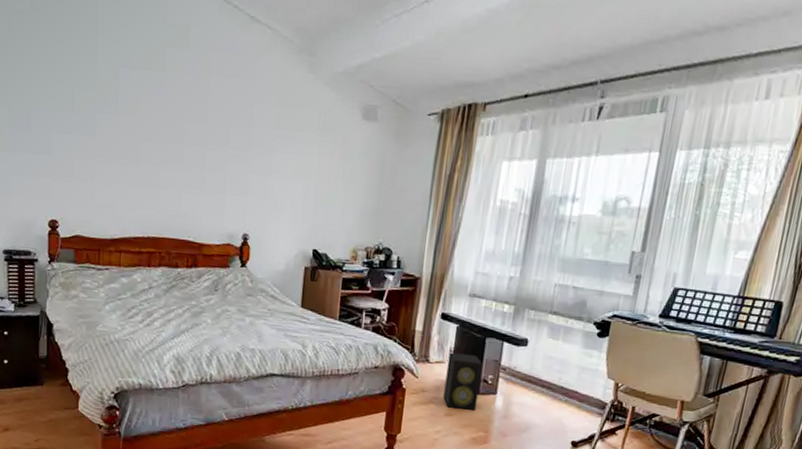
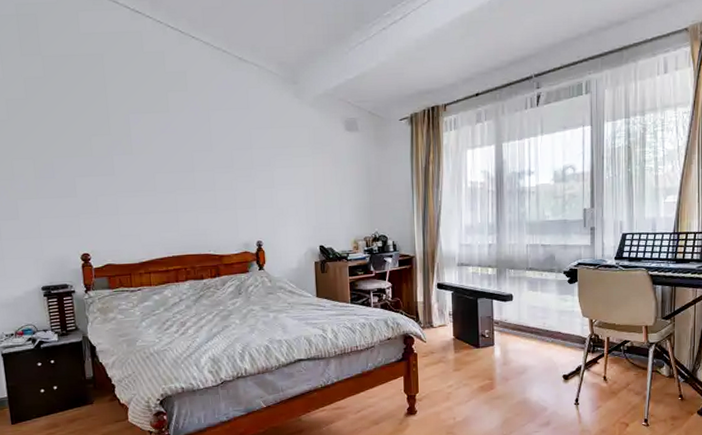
speaker: present [443,352,482,410] -> none [449,315,479,364]

